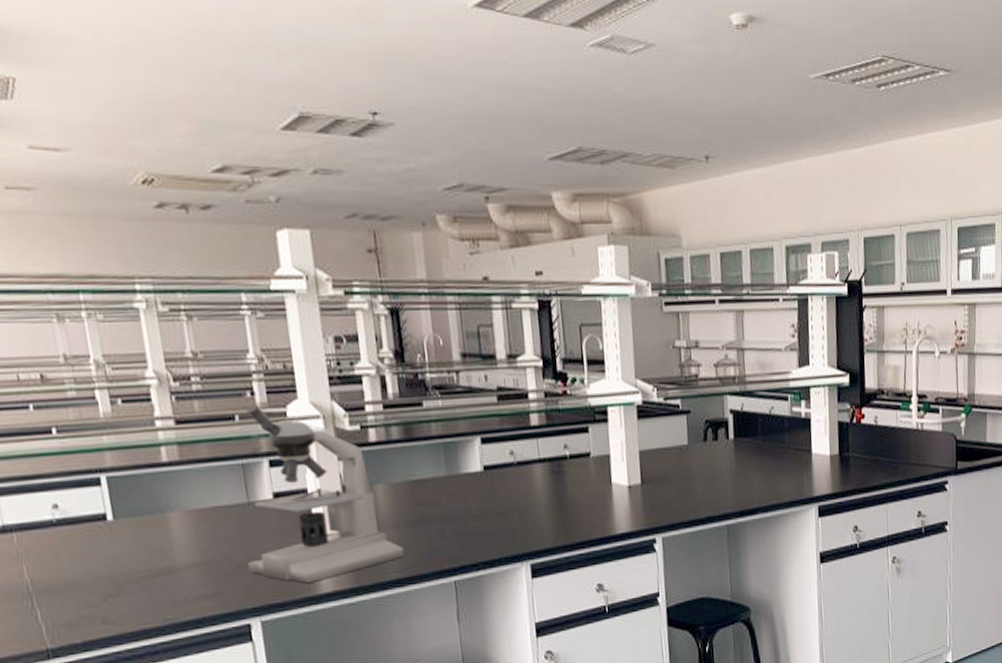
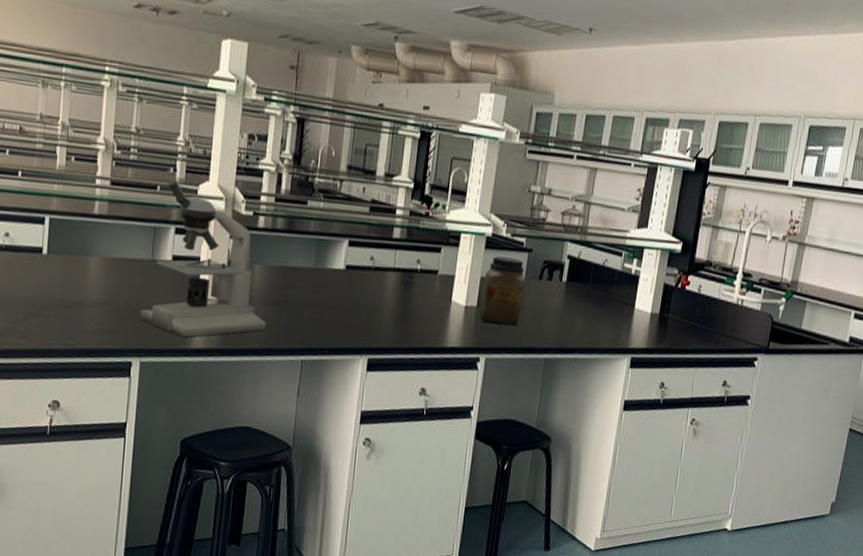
jar: none [643,423,691,500] -> present [480,256,525,326]

